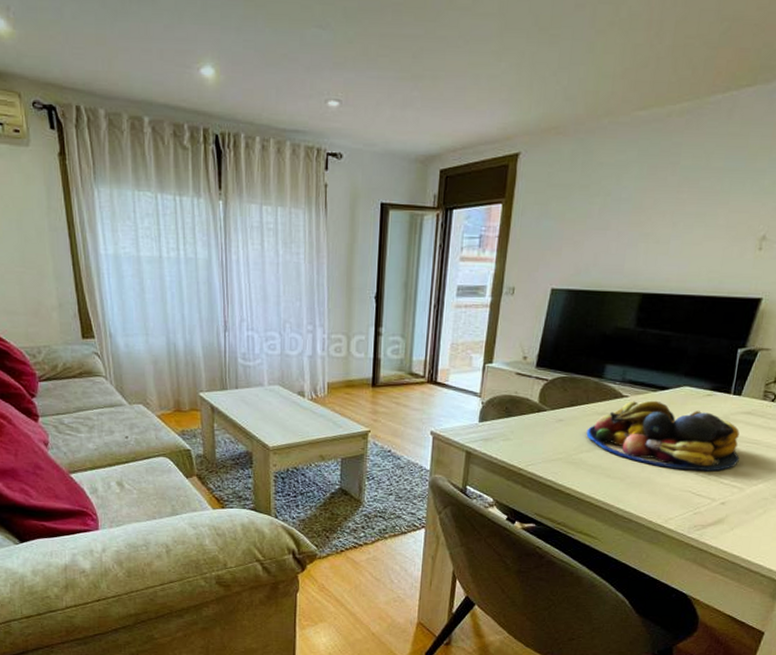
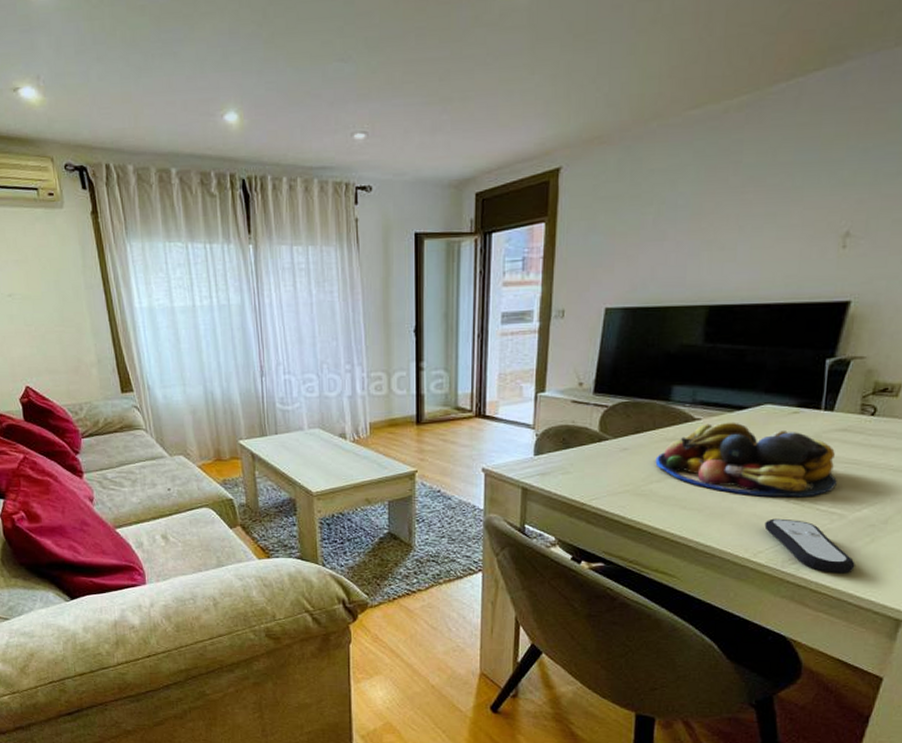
remote control: none [676,489,749,540] -> present [764,518,855,574]

